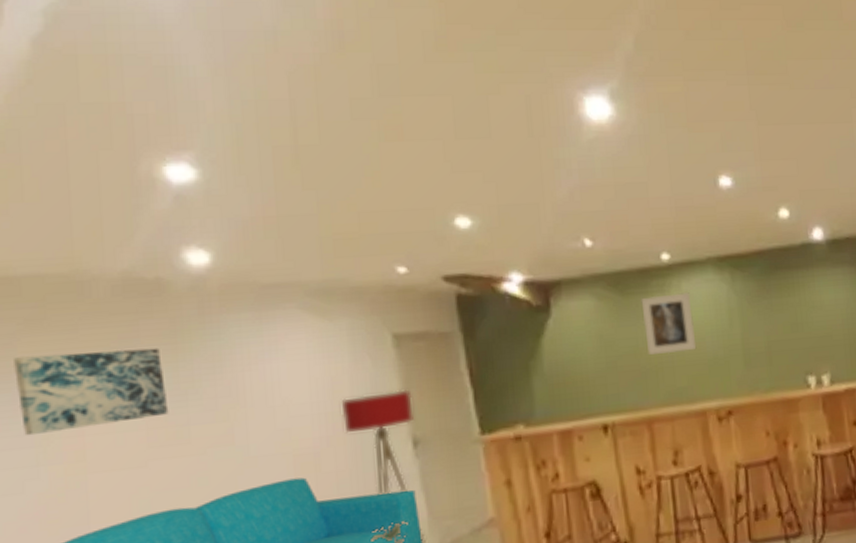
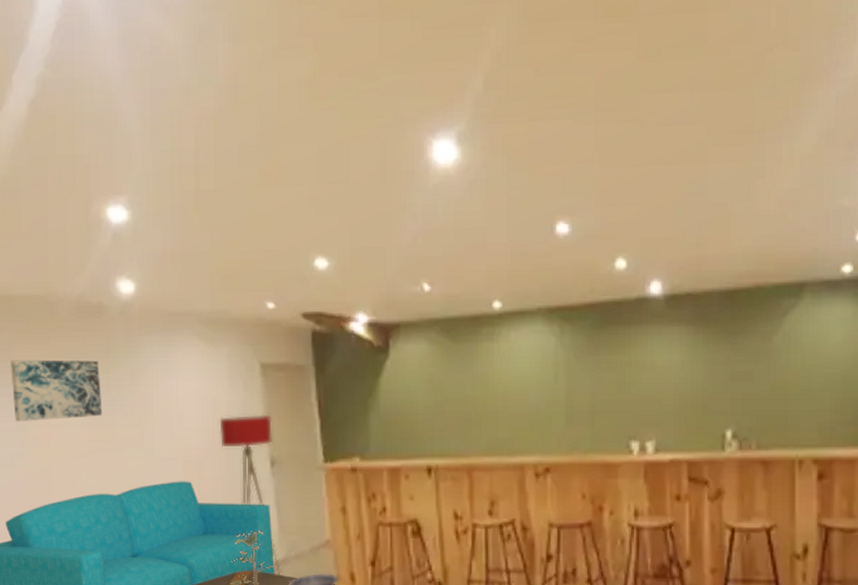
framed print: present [641,291,697,356] -> none [471,342,520,404]

